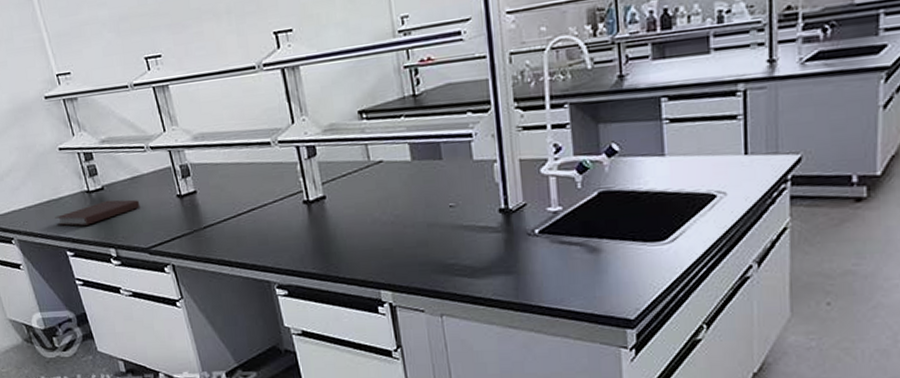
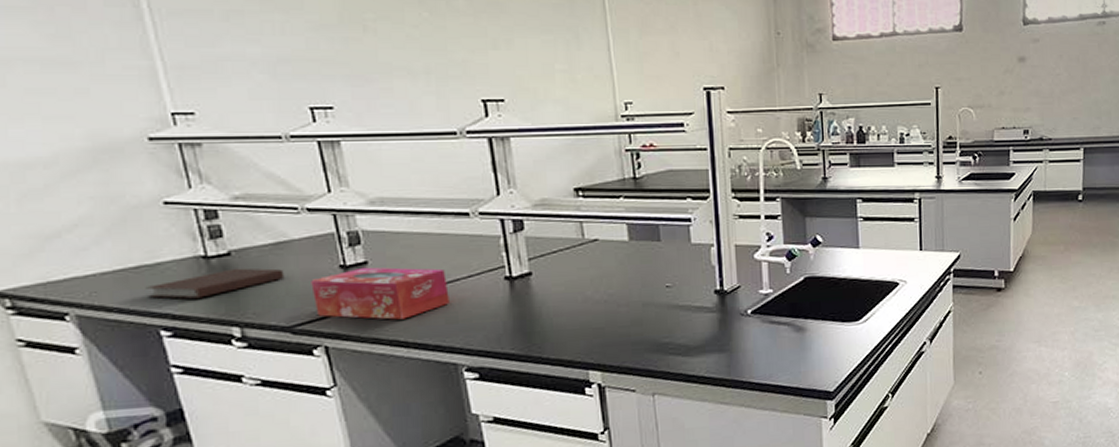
tissue box: none [158,195,260,242] -> present [311,267,449,320]

